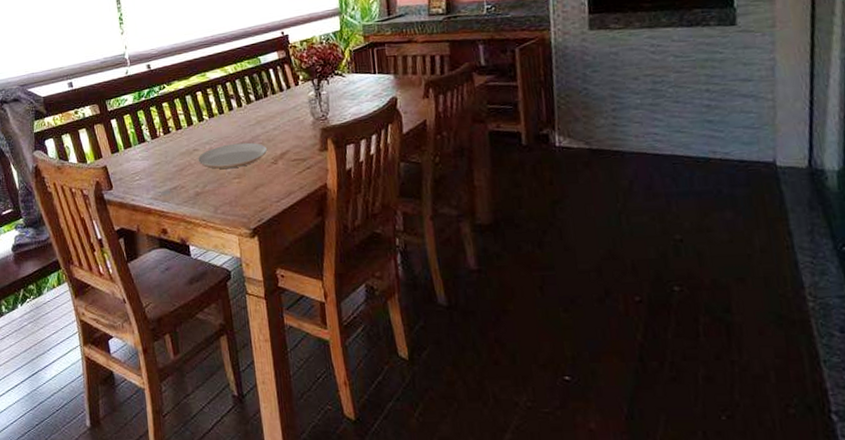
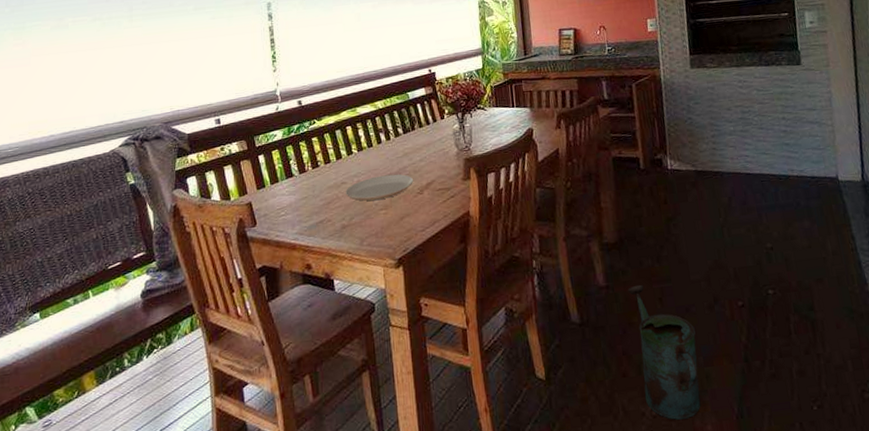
watering can: none [502,270,584,413] -> present [627,284,701,420]

